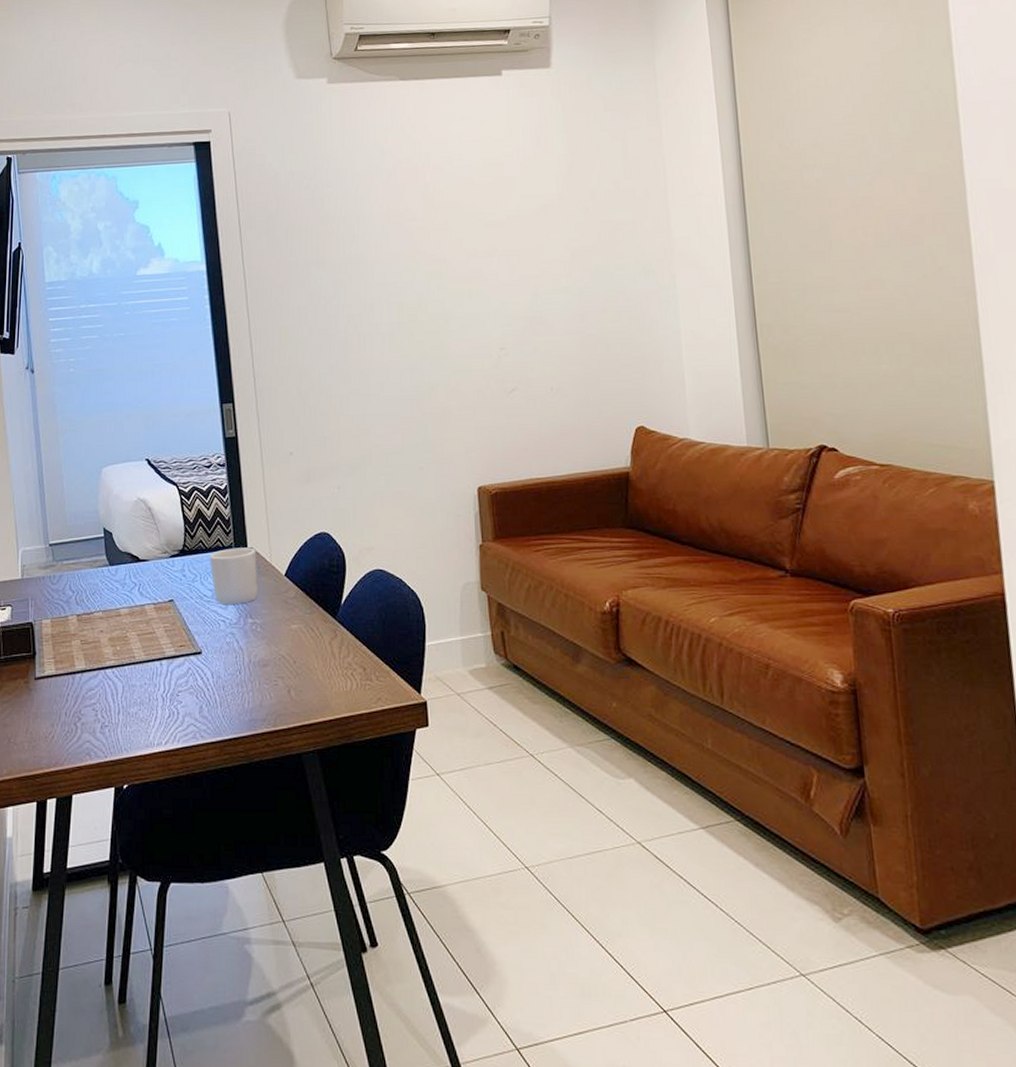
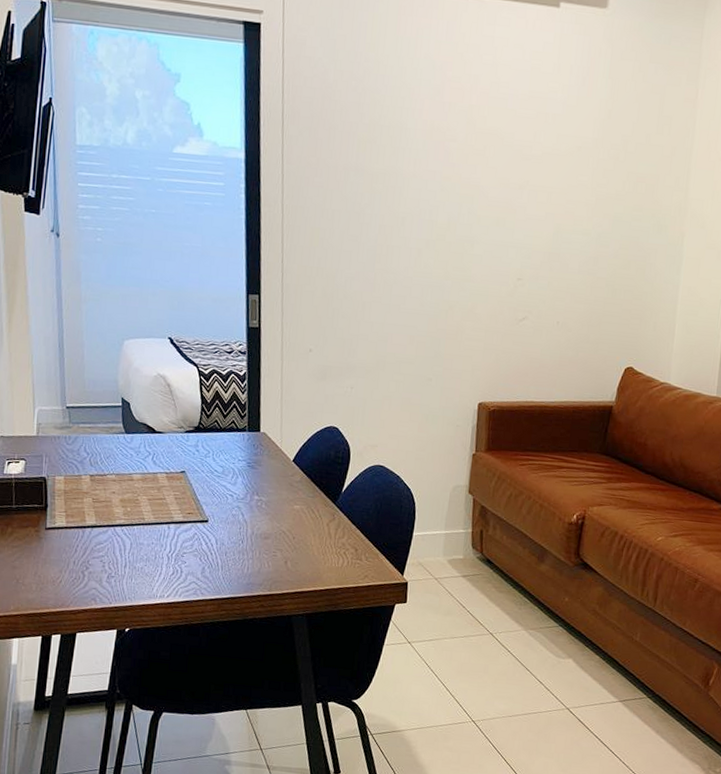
mug: present [209,547,258,604] -> none [222,430,268,482]

